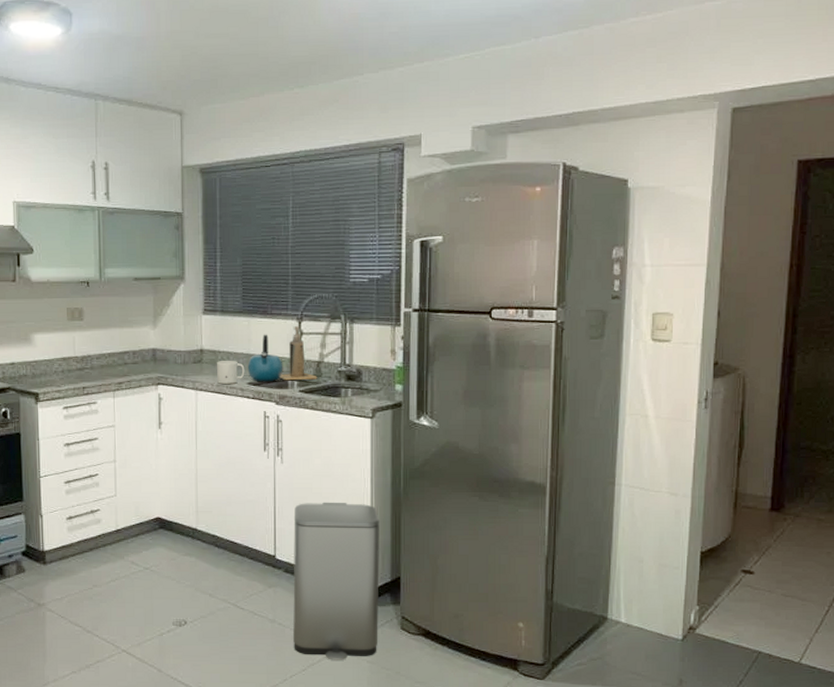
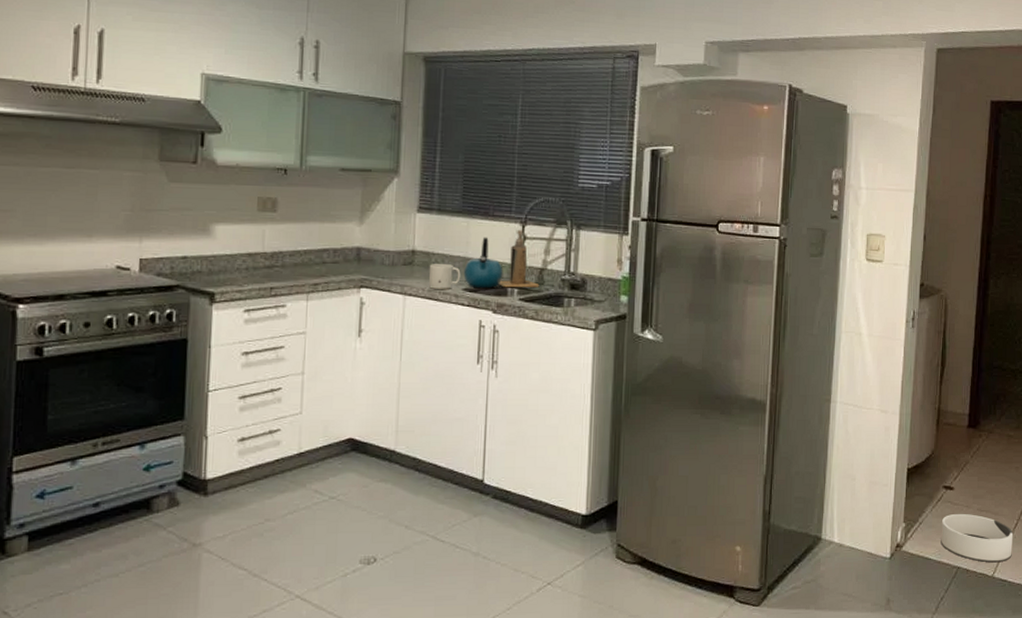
pedal bin: present [293,502,380,660] -> none [498,420,599,596]
pet bowl: none [739,598,824,649] -> present [941,513,1014,563]

